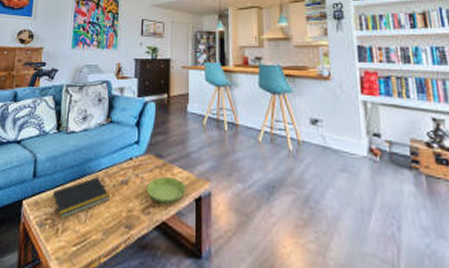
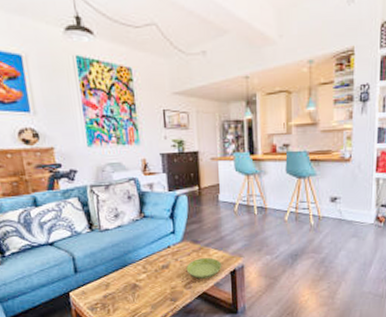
notepad: present [51,176,109,220] -> none [97,264,153,303]

